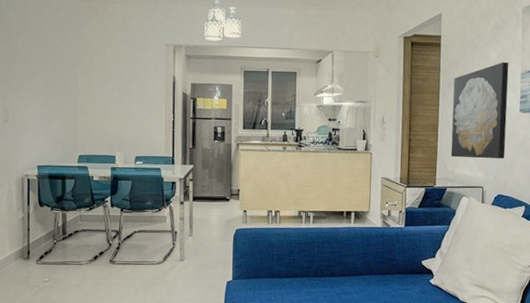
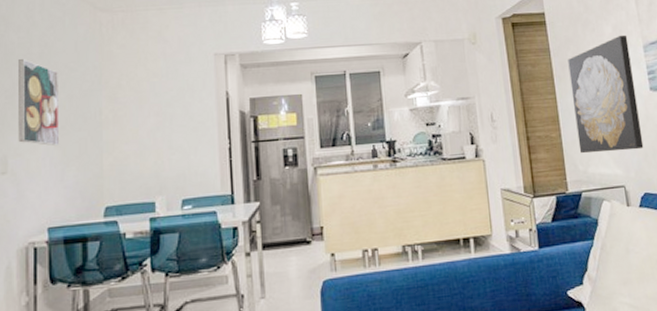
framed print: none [16,34,47,104] -> present [18,59,60,146]

